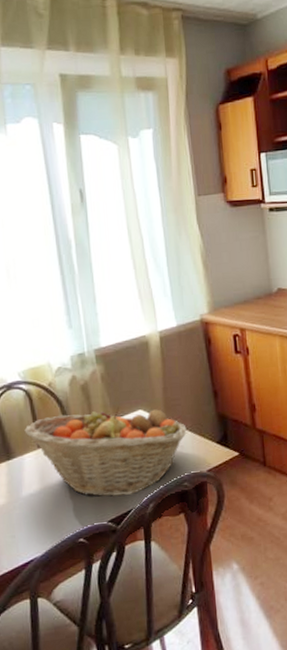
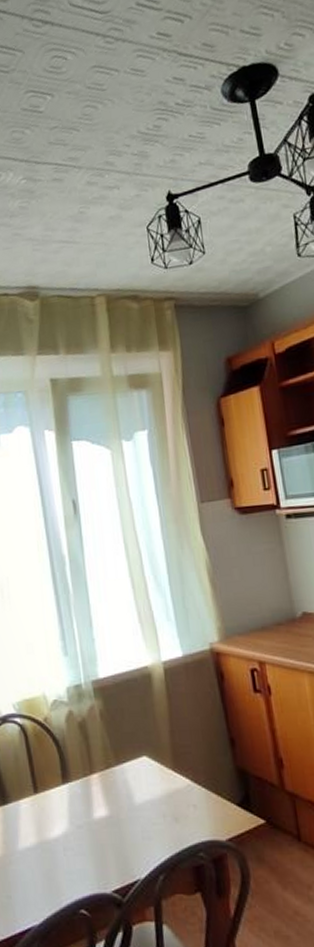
fruit basket: present [24,407,188,497] -> none [20,750,201,861]

